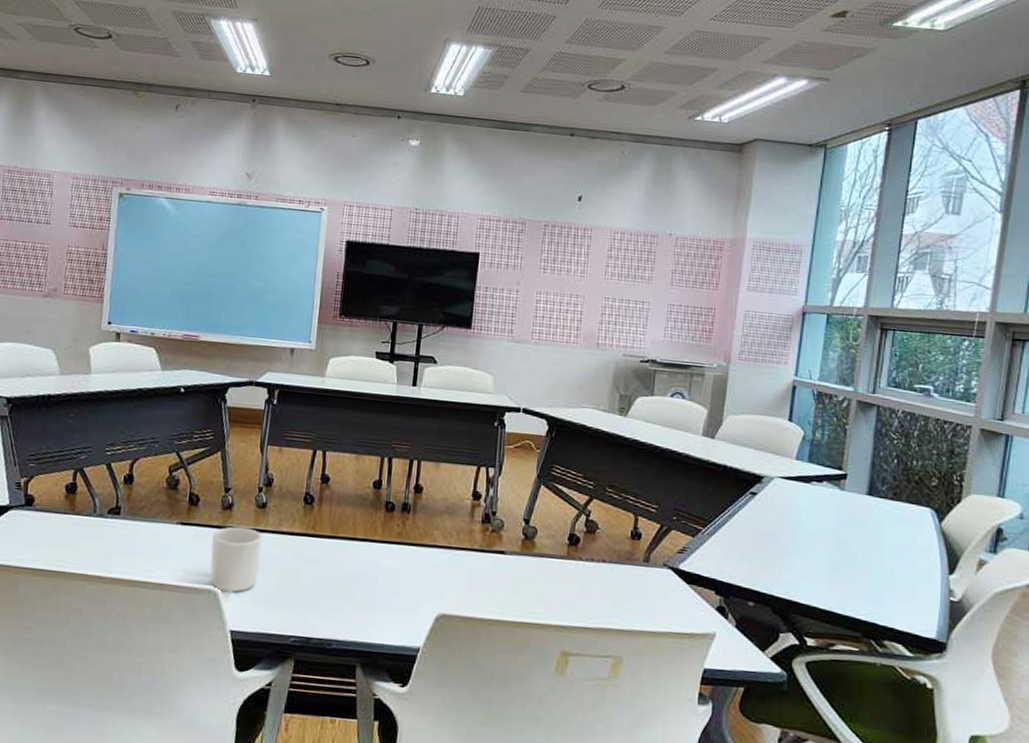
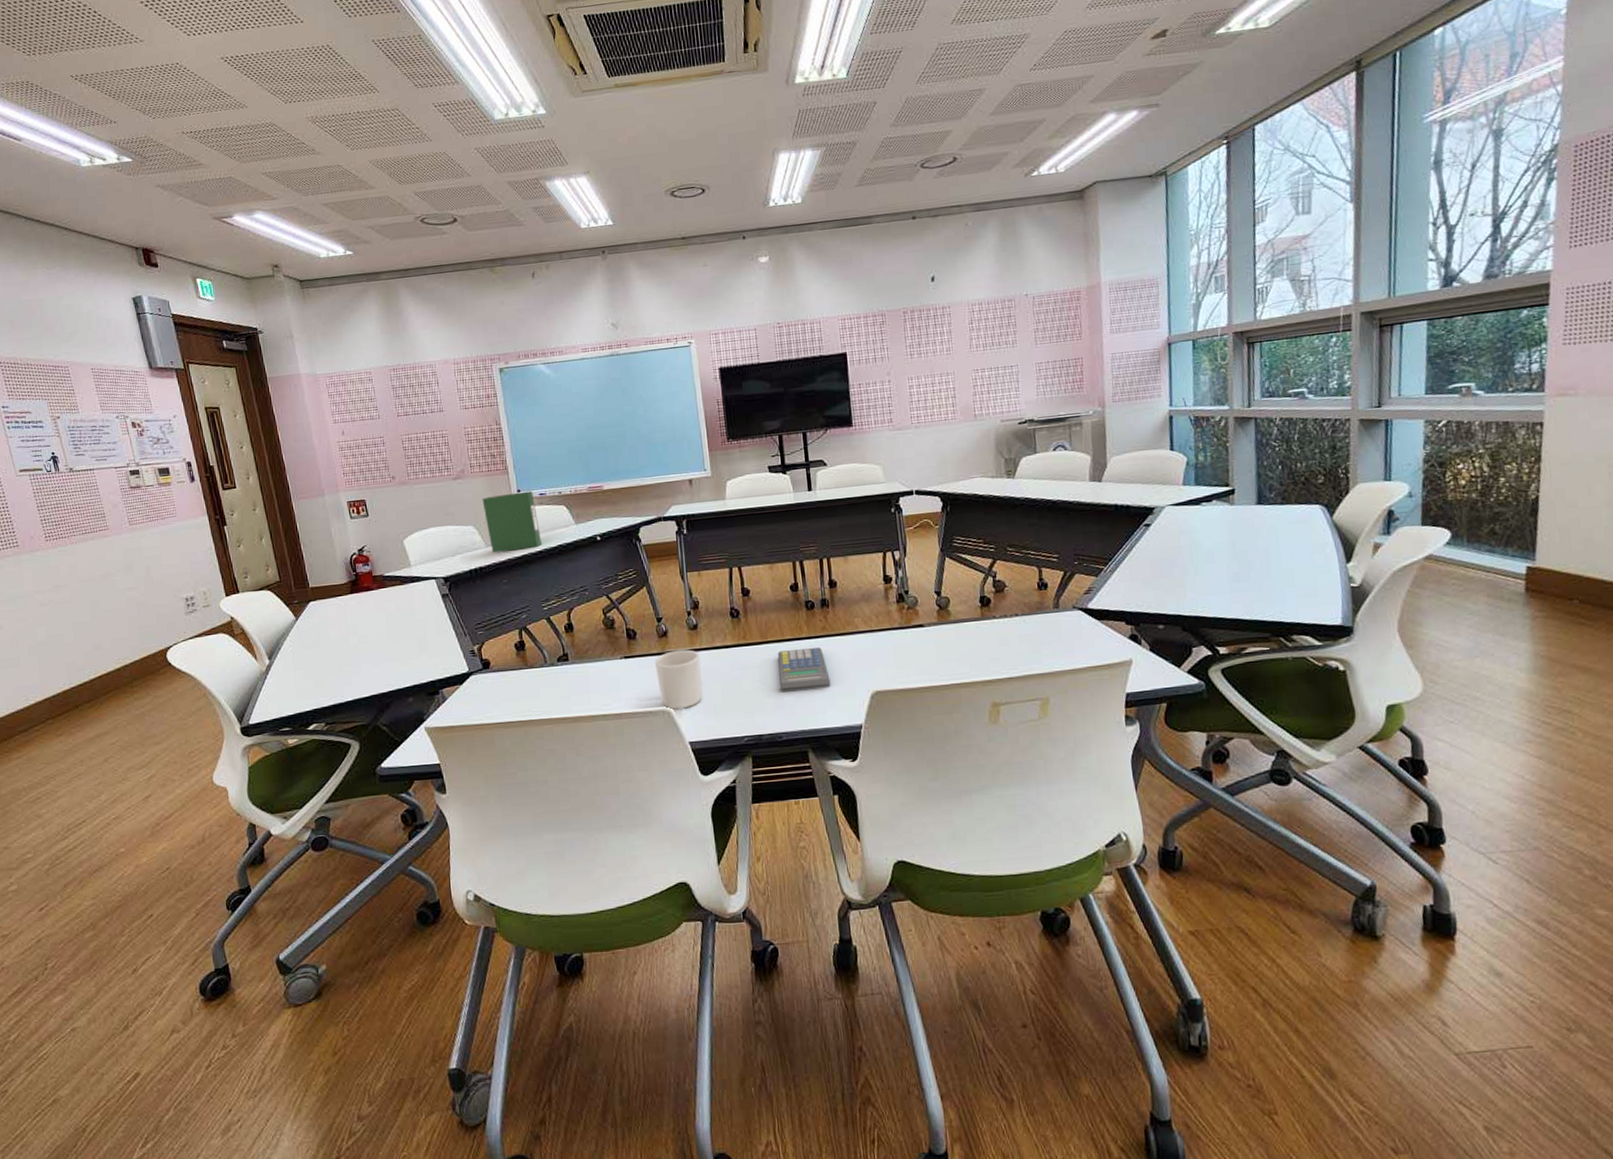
binder: none [65,322,124,386] -> present [482,491,543,553]
calculator: none [341,550,396,600] -> present [777,646,831,691]

